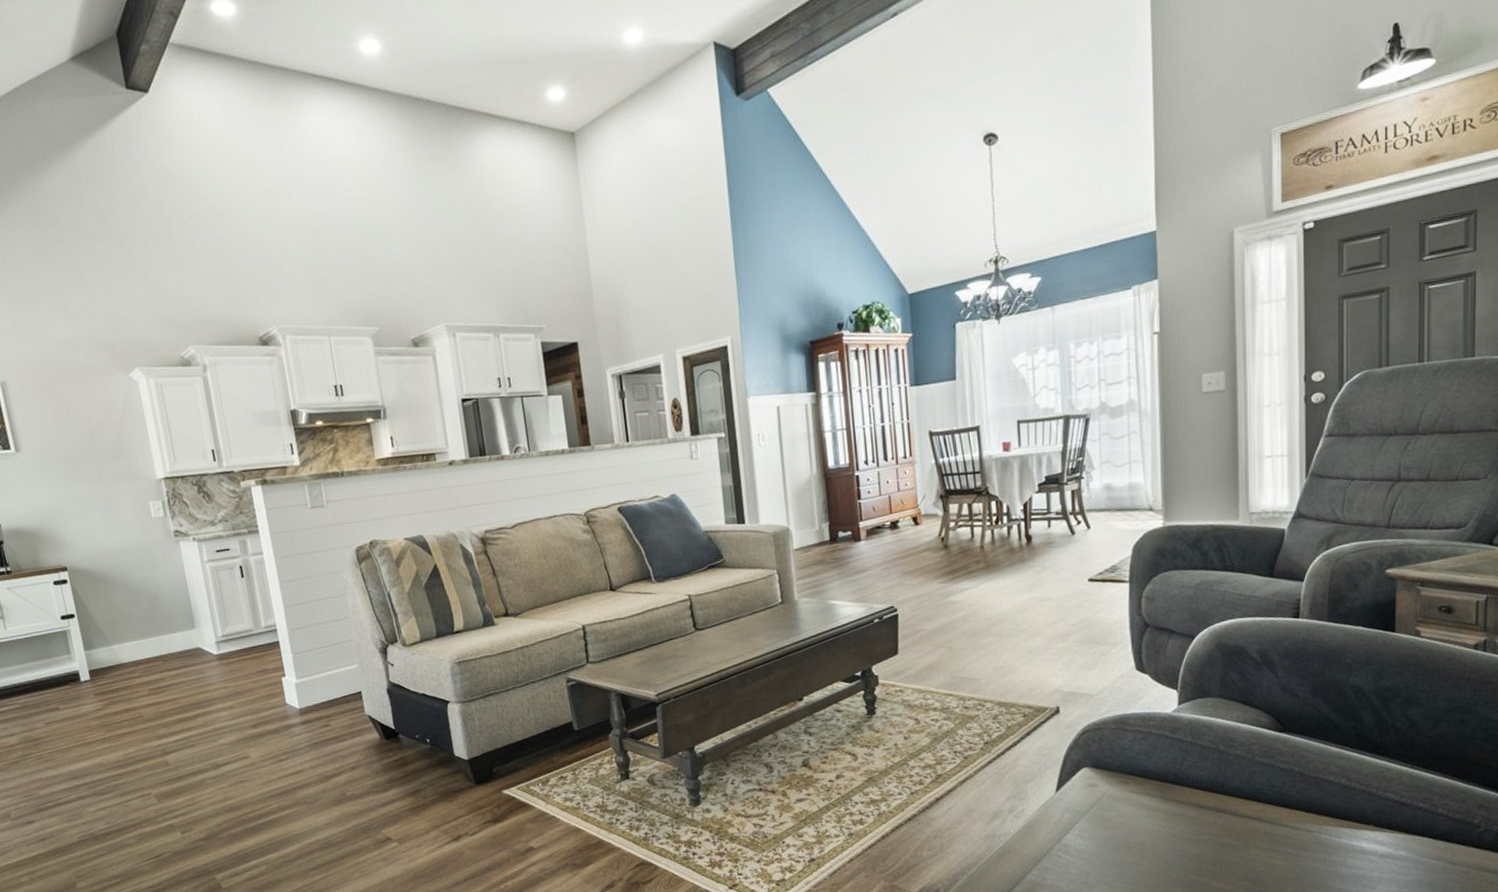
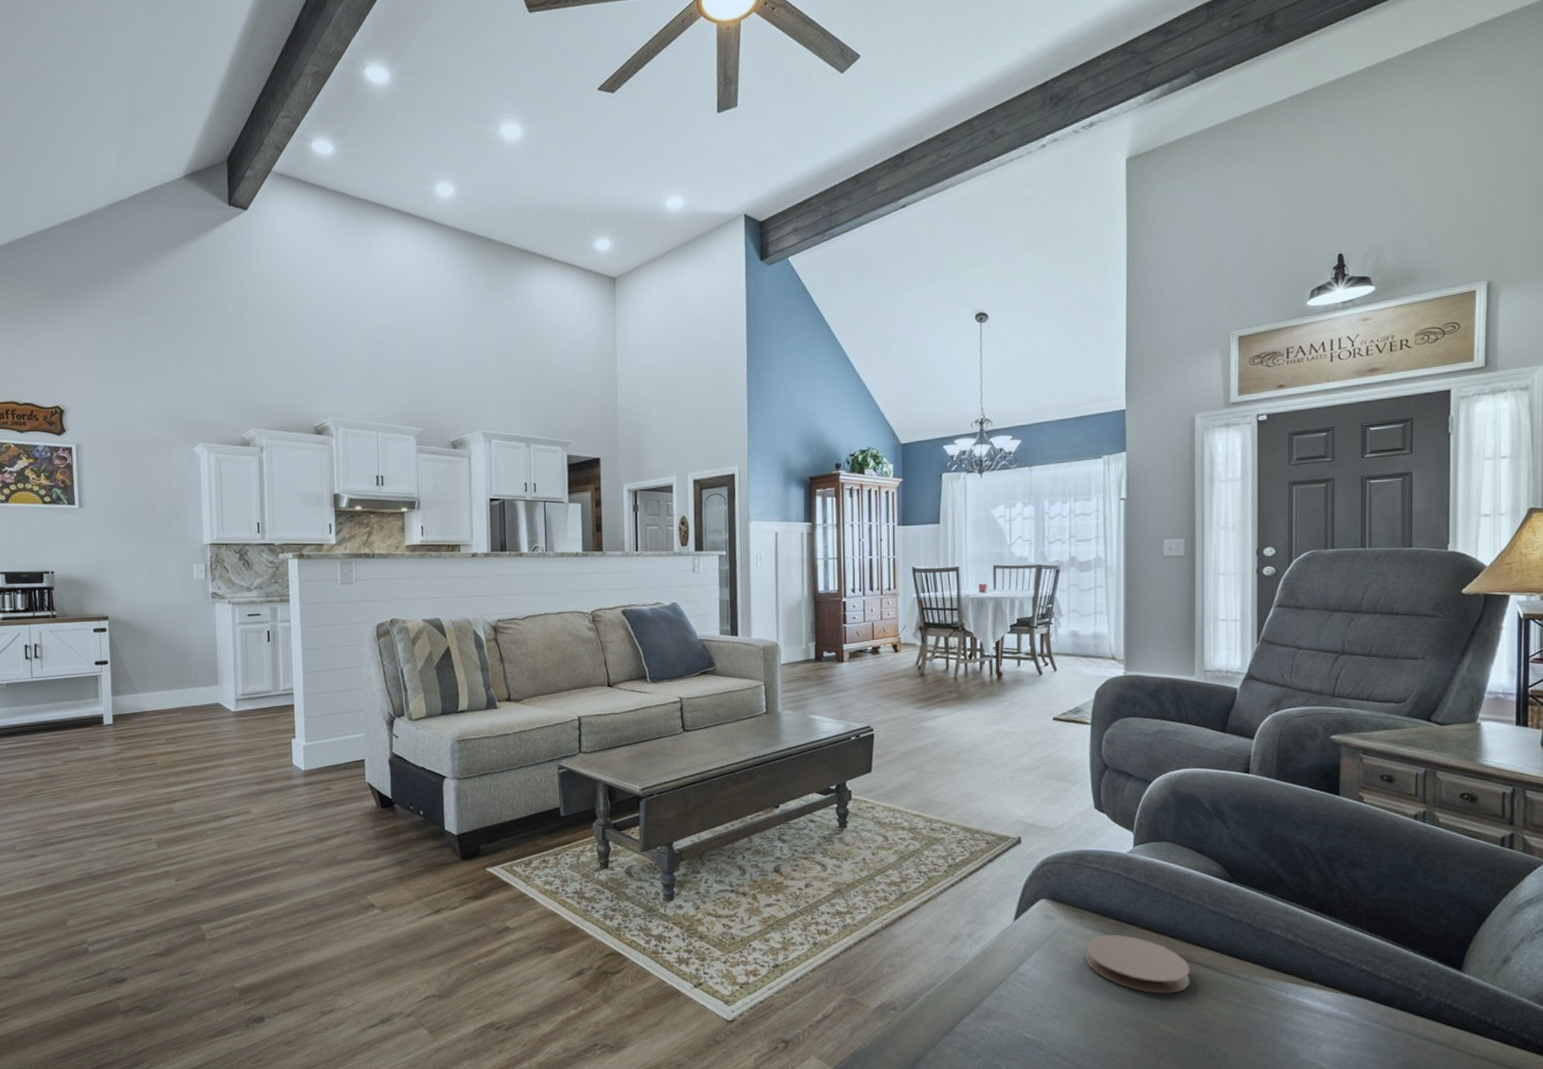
coaster: none [1131,796,1240,851] -> present [1085,935,1190,994]

